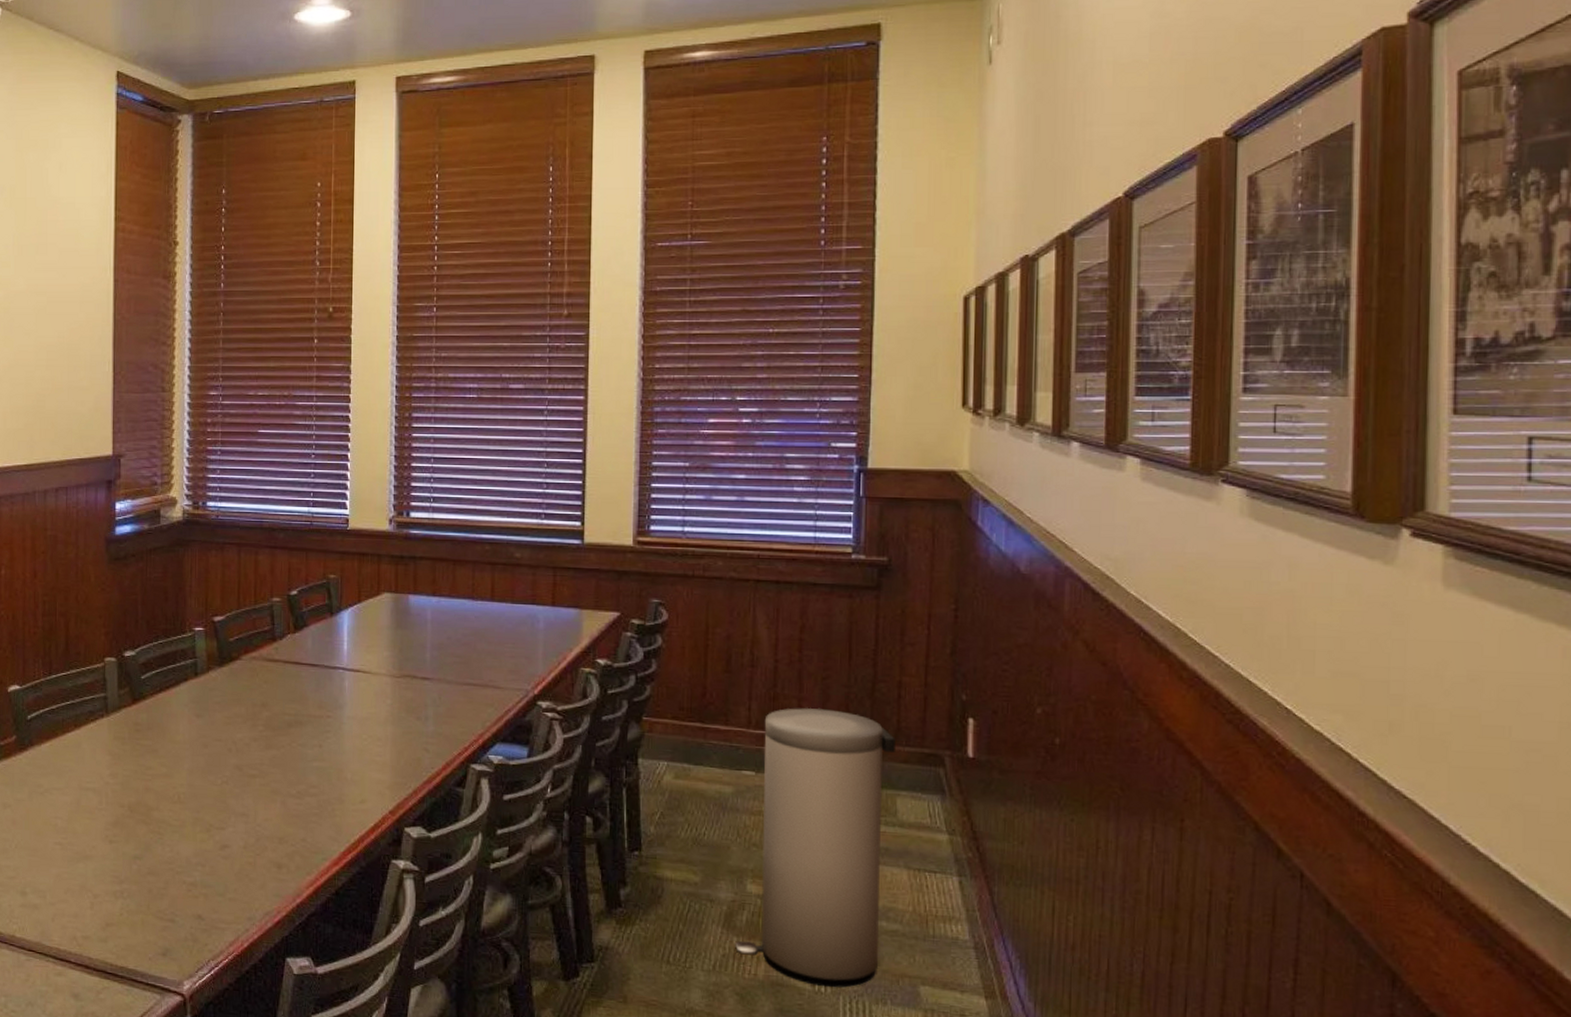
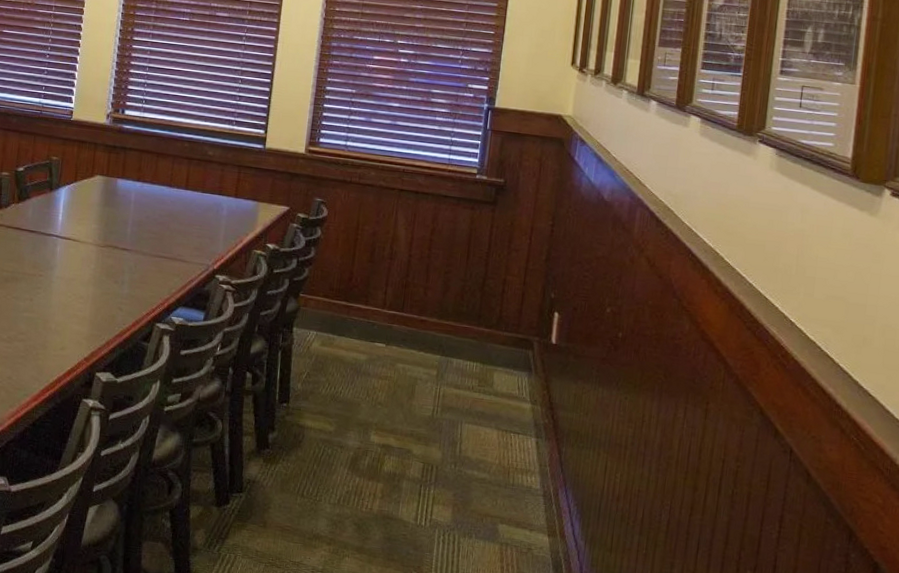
pedal bin: present [734,708,895,988] -> none [356,295,497,523]

